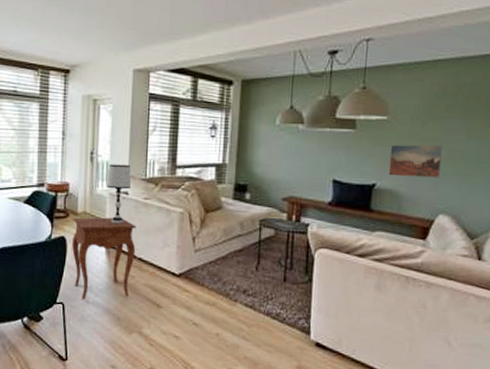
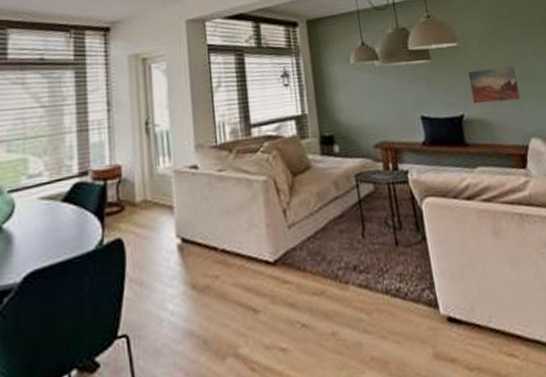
side table: present [72,217,137,300] -> none [130,200,217,325]
table lamp: present [107,164,132,224] -> none [168,131,201,210]

